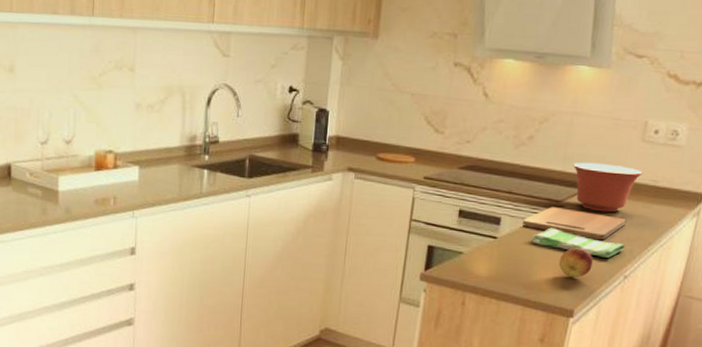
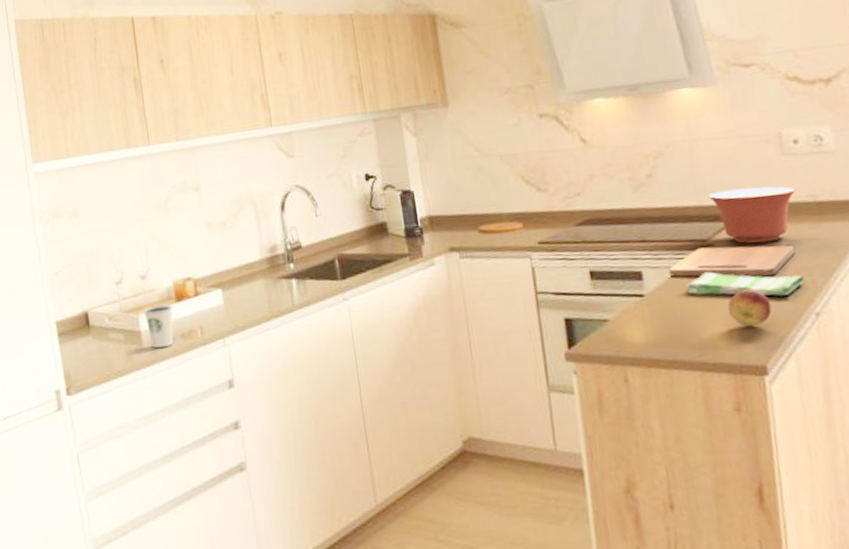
dixie cup: none [64,171,92,210] -> present [143,305,174,349]

